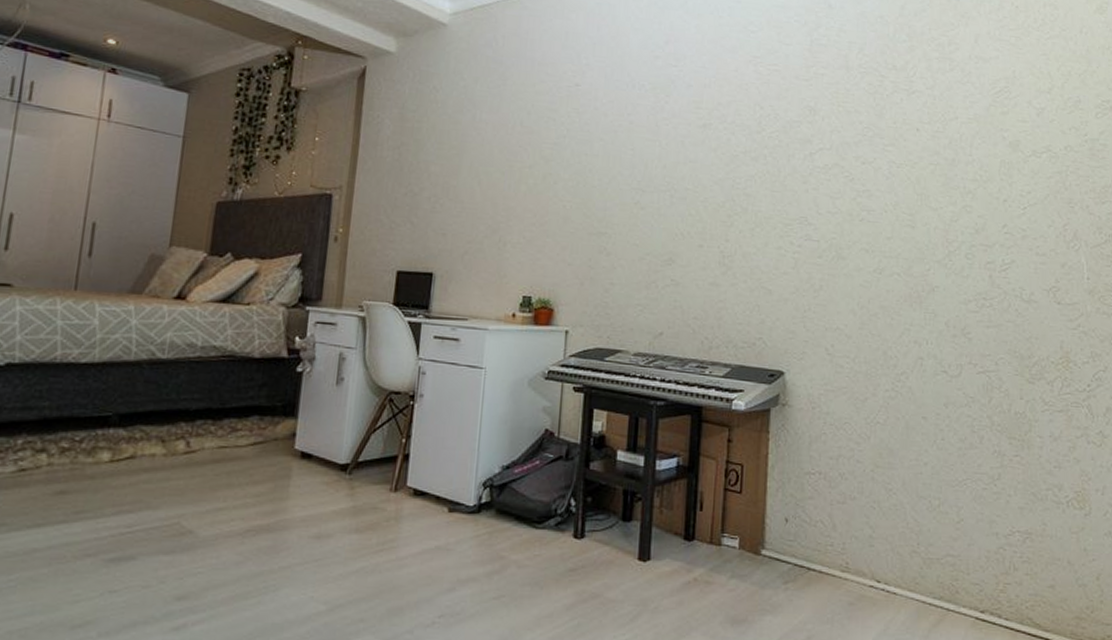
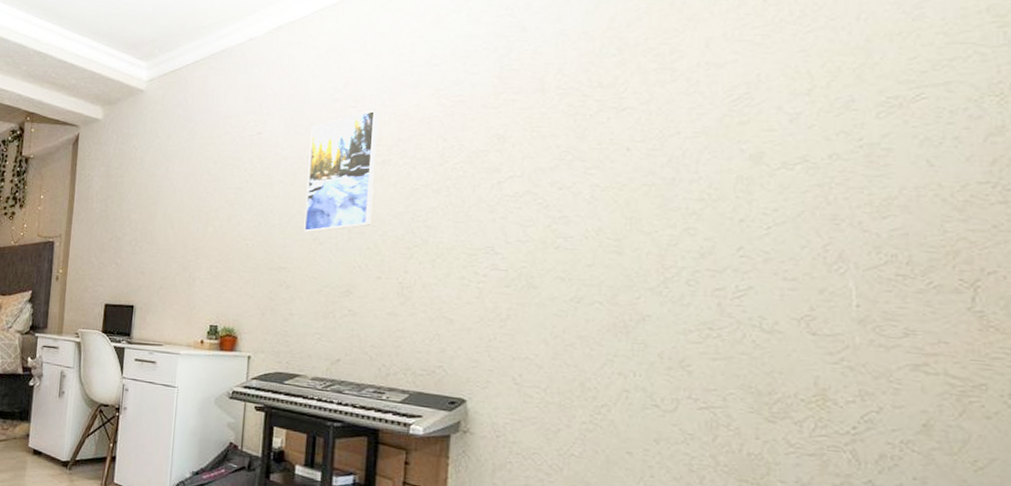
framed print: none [625,71,700,197] -> present [304,110,379,233]

